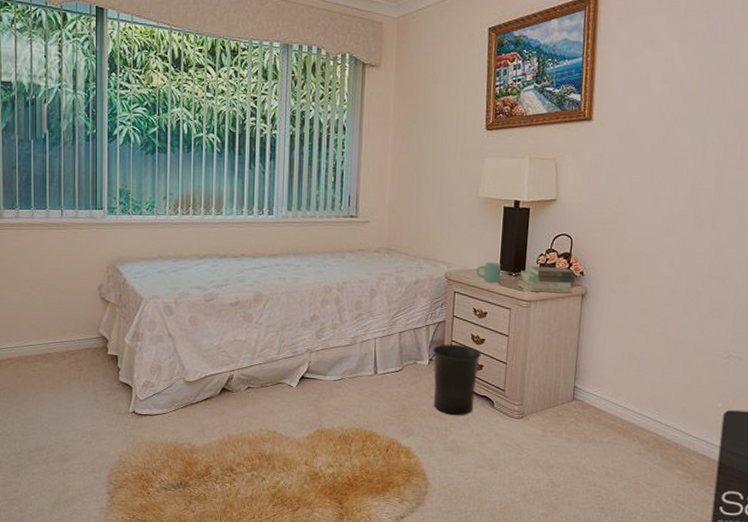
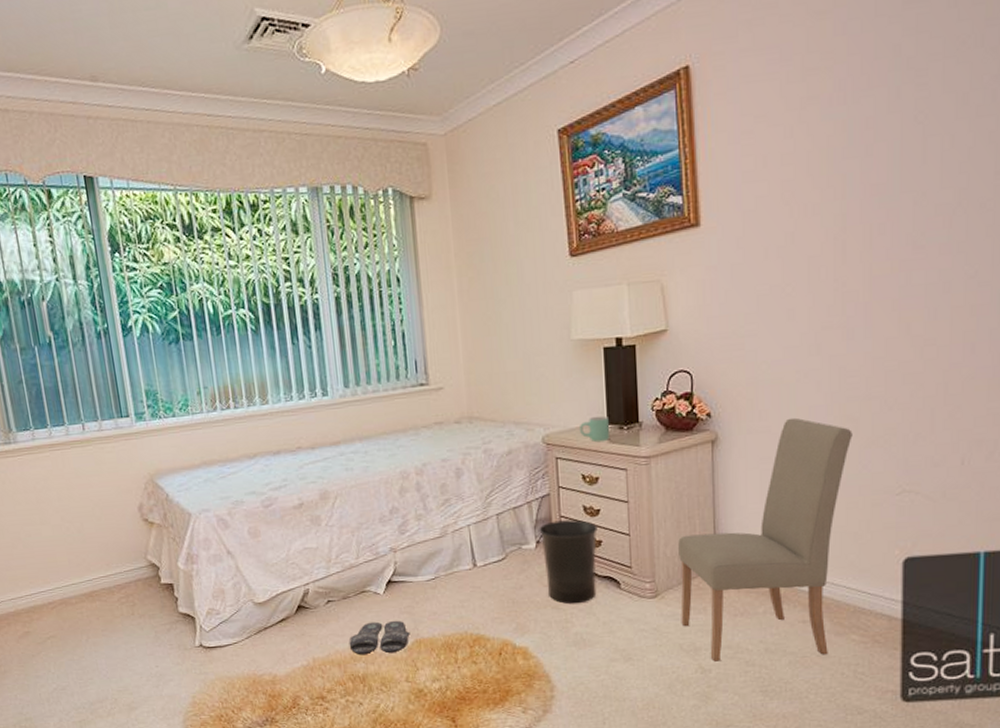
slippers: none [261,409,314,438] -> present [348,620,410,655]
books: present [517,266,576,294] -> none [630,411,702,446]
chair: none [540,284,695,484] -> present [678,417,853,662]

